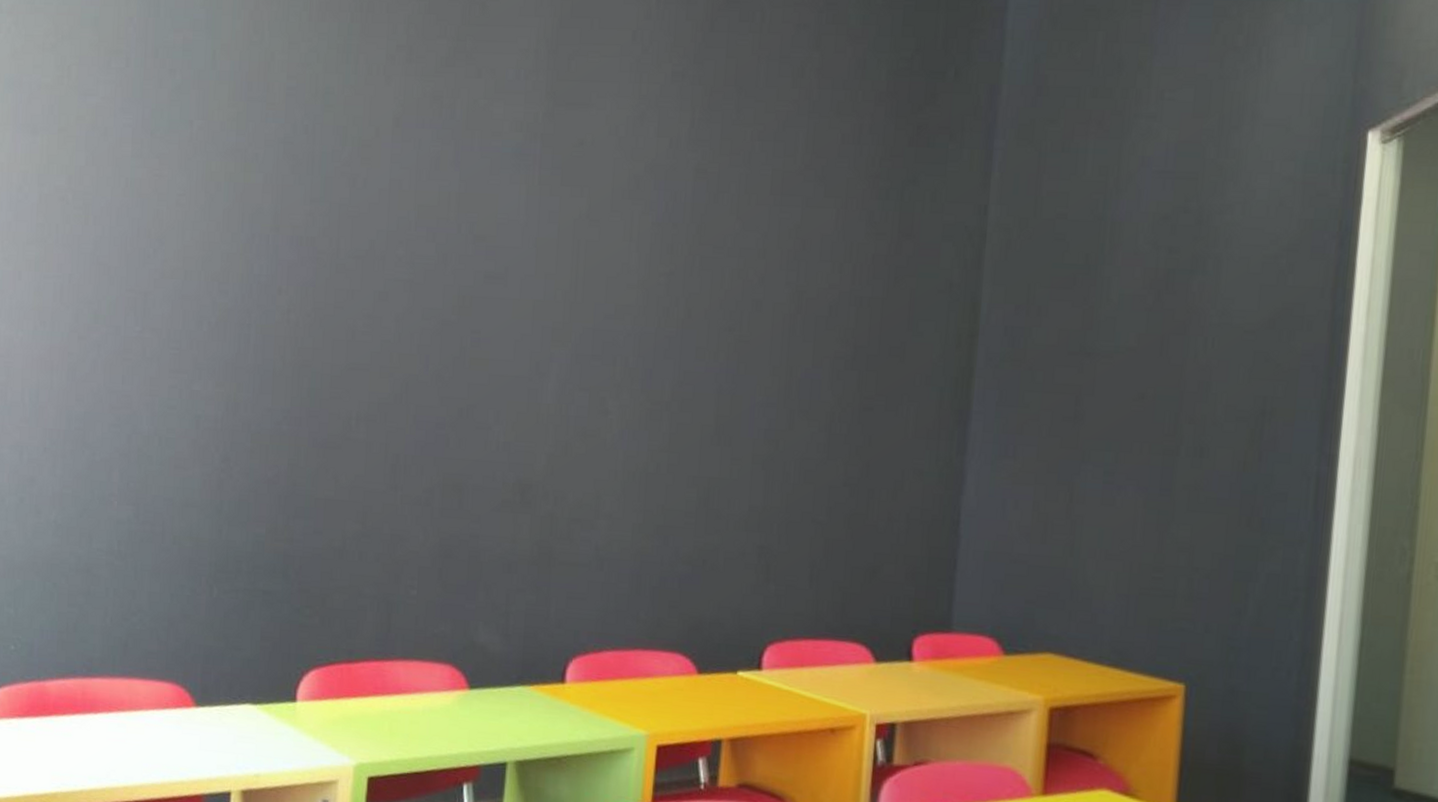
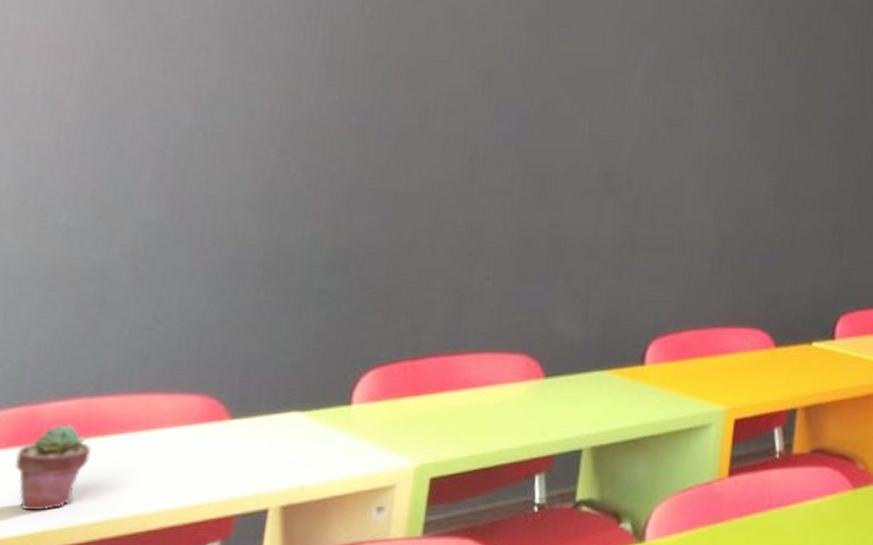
potted succulent: none [30,700,88,775] -> present [14,423,92,511]

